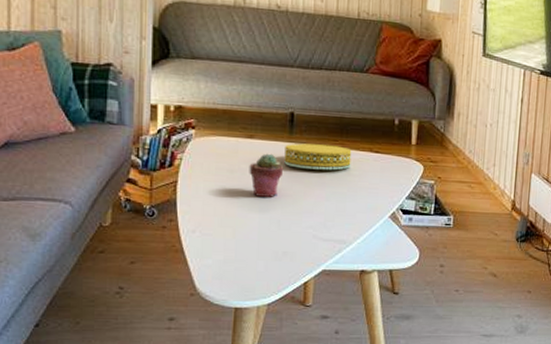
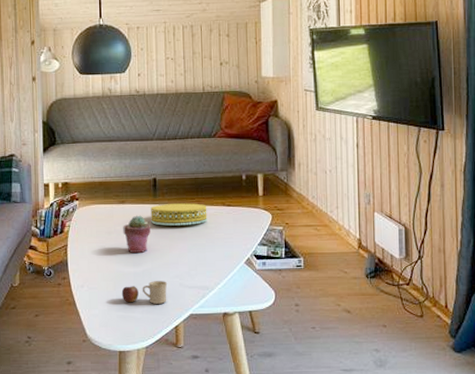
mug: none [242,230,299,257] -> present [121,281,168,304]

